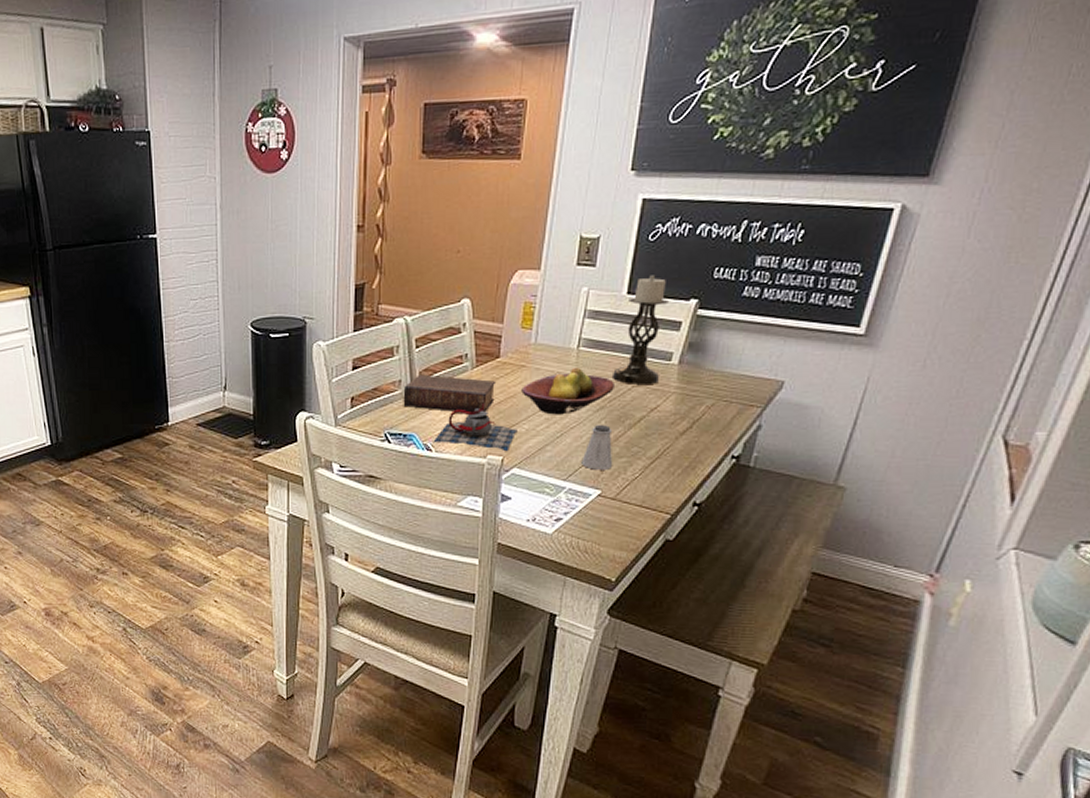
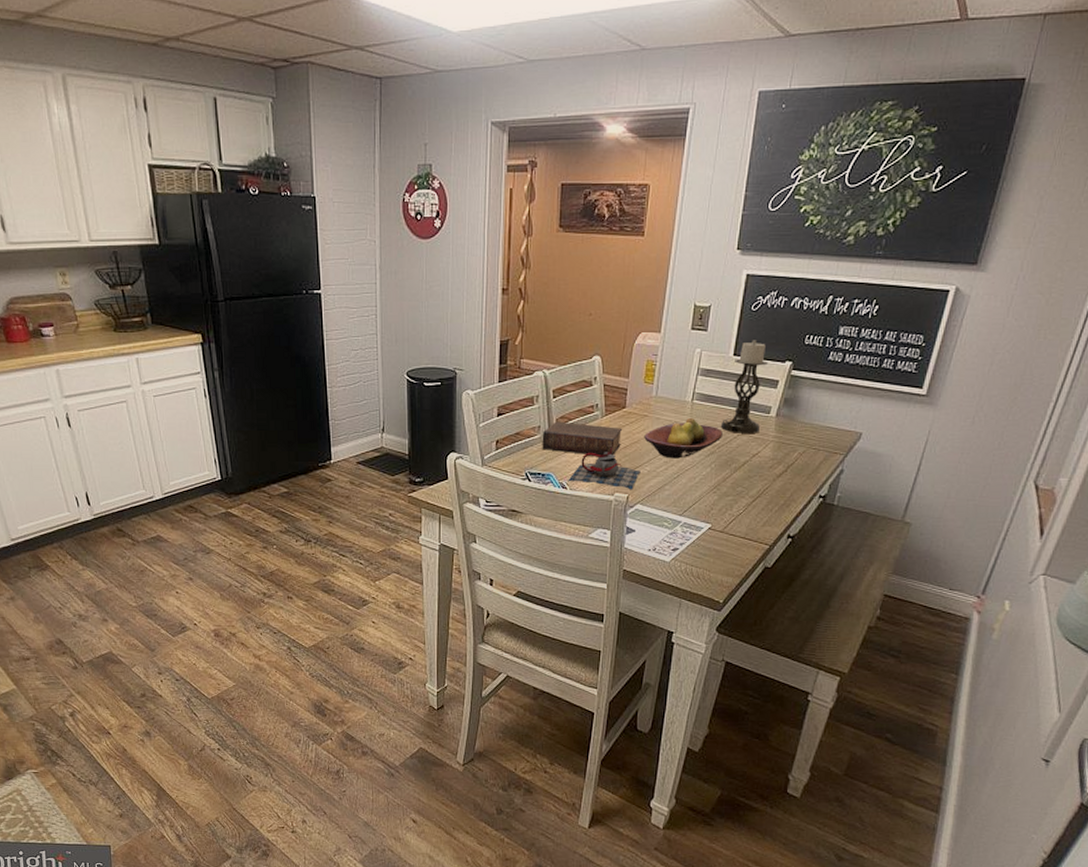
saltshaker: present [581,425,613,470] -> none [695,468,721,507]

